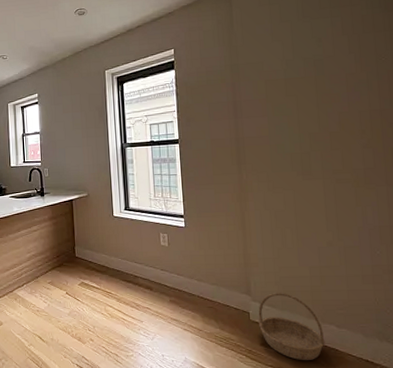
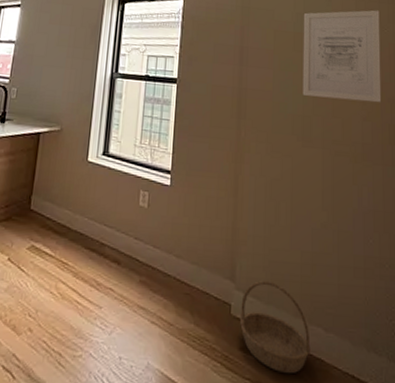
wall art: none [293,40,383,135] -> present [302,10,382,103]

